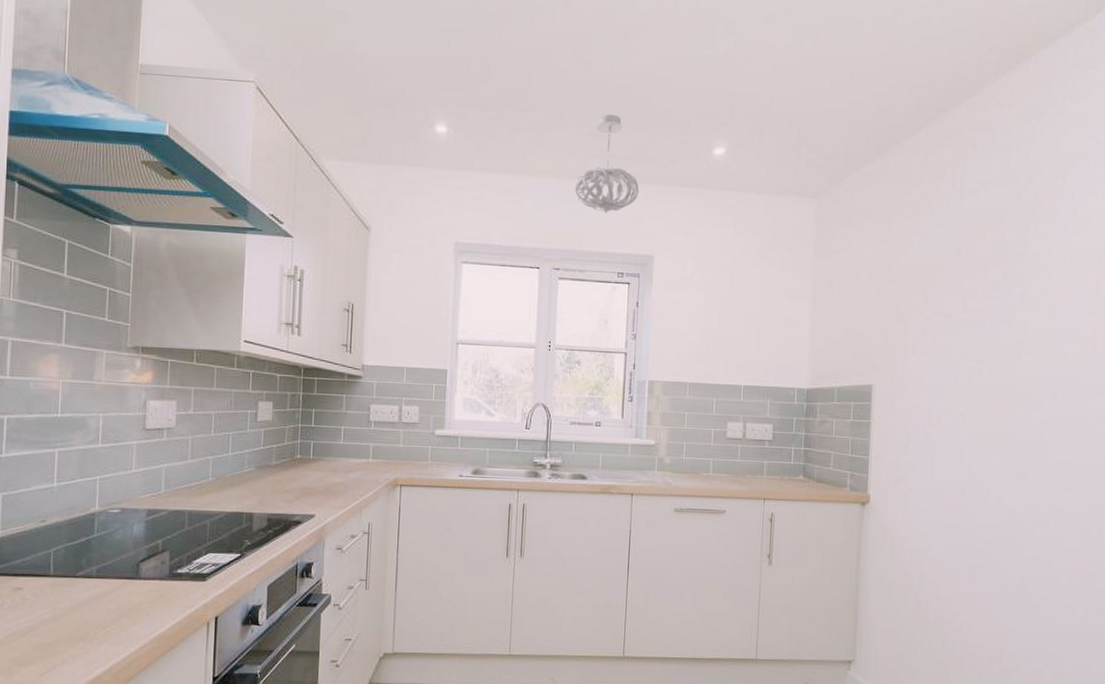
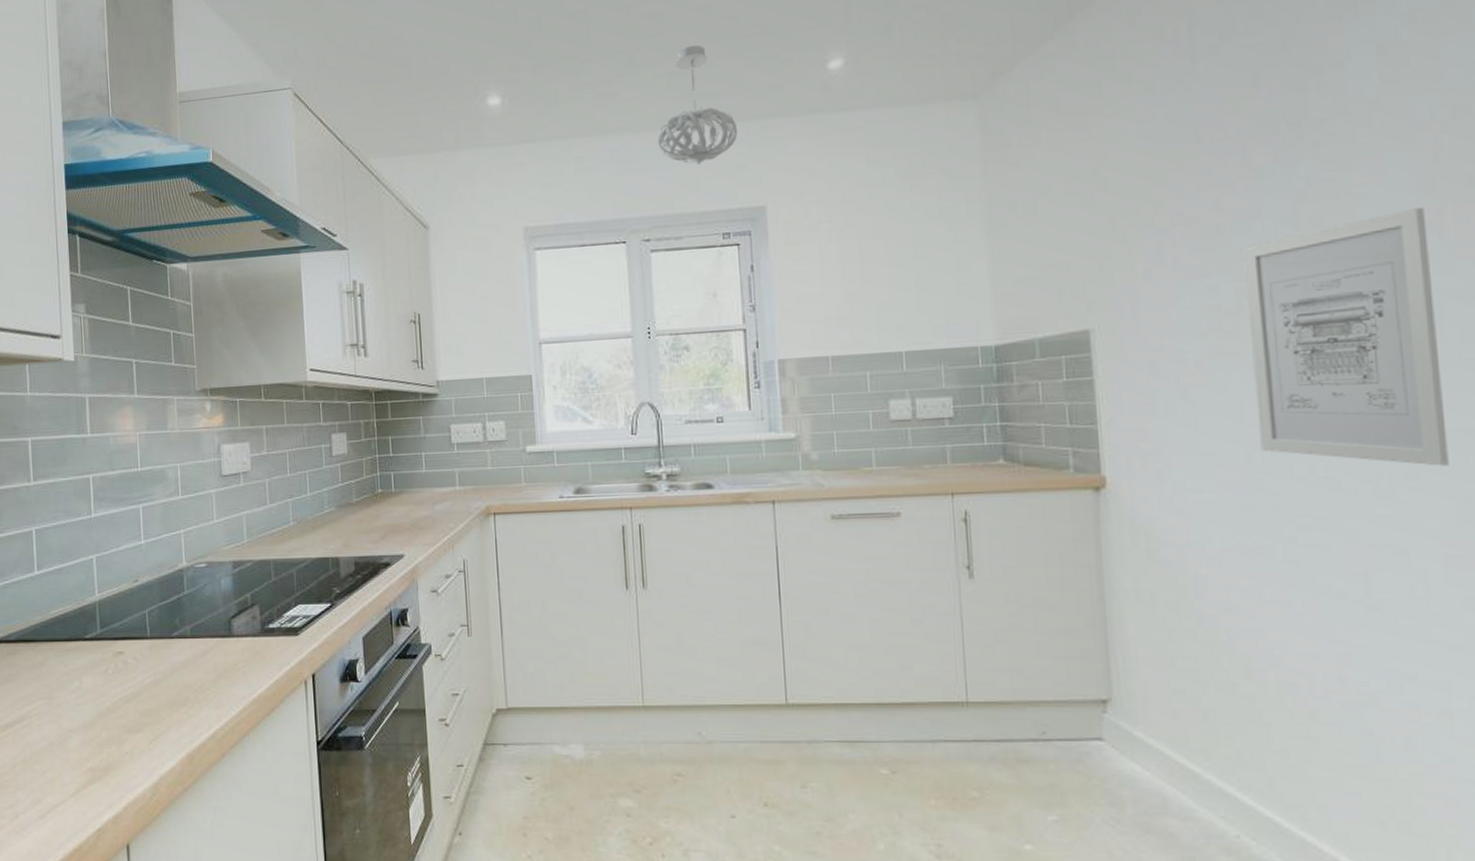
wall art: none [971,325,1087,506] -> present [1244,206,1449,466]

